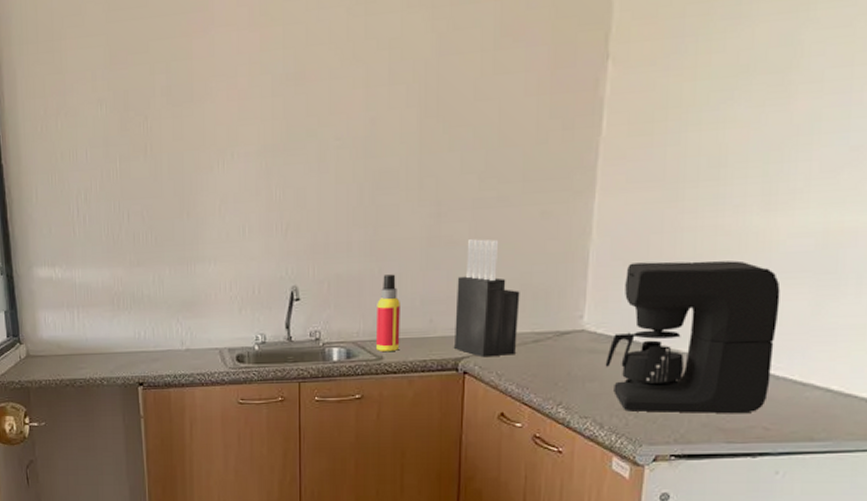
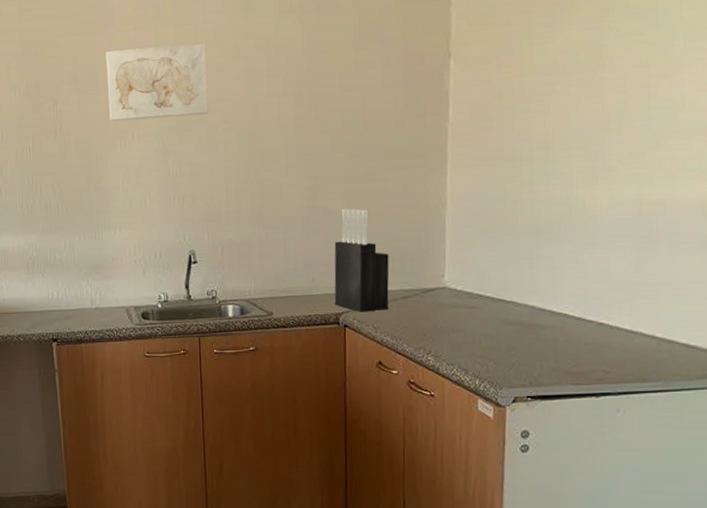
wall art: none [204,46,319,138] -> present [106,44,208,121]
spray bottle: present [375,274,400,351] -> none [265,240,287,308]
coffee maker: present [605,260,781,414] -> none [465,227,608,359]

